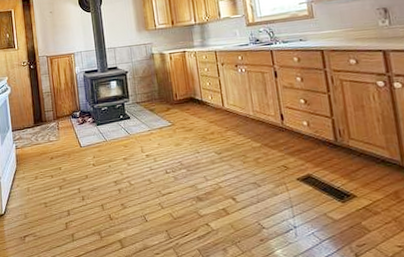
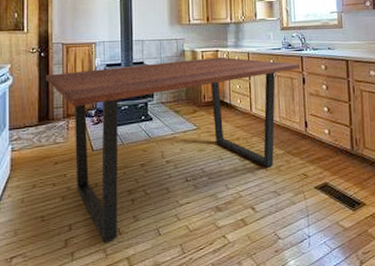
dining table: none [36,57,271,227] -> present [46,56,300,243]

